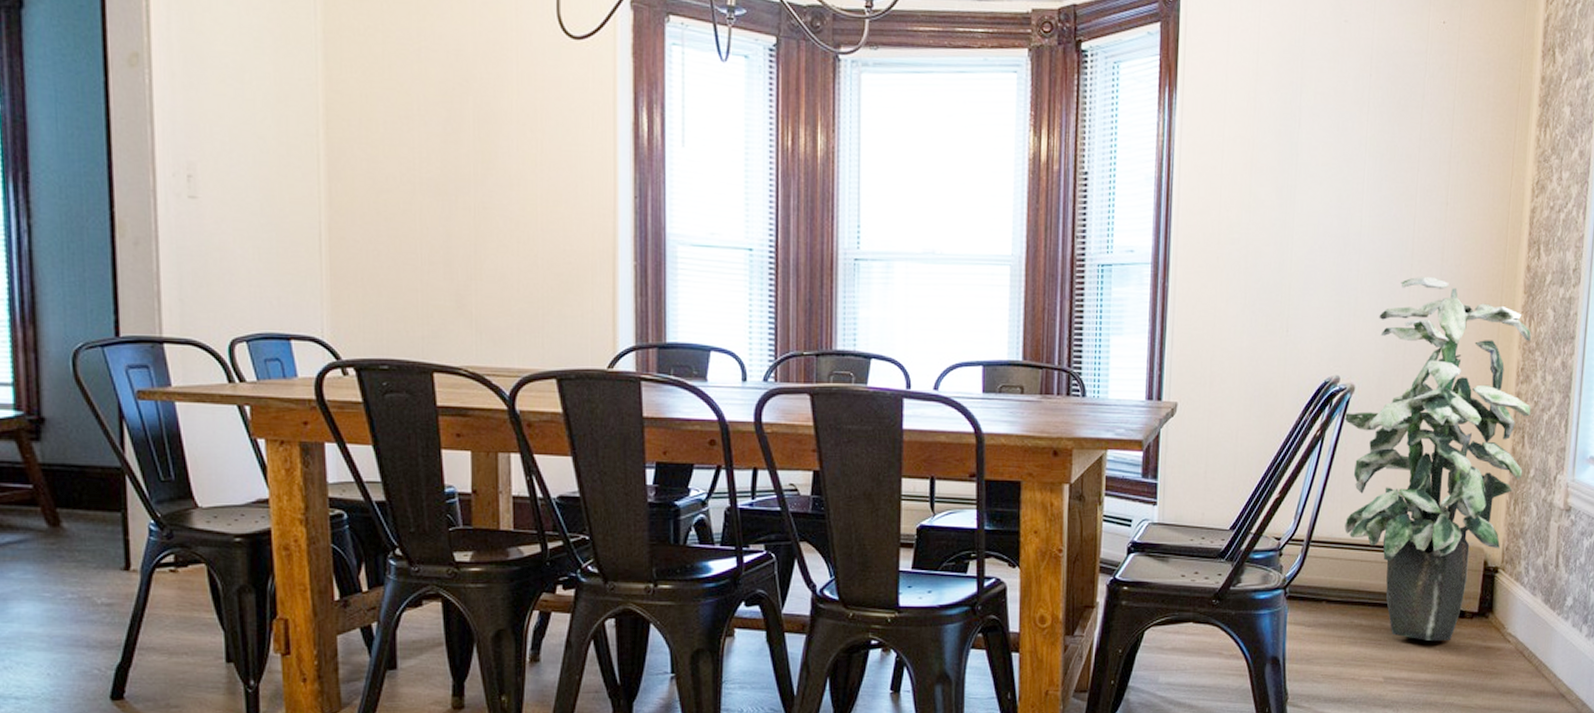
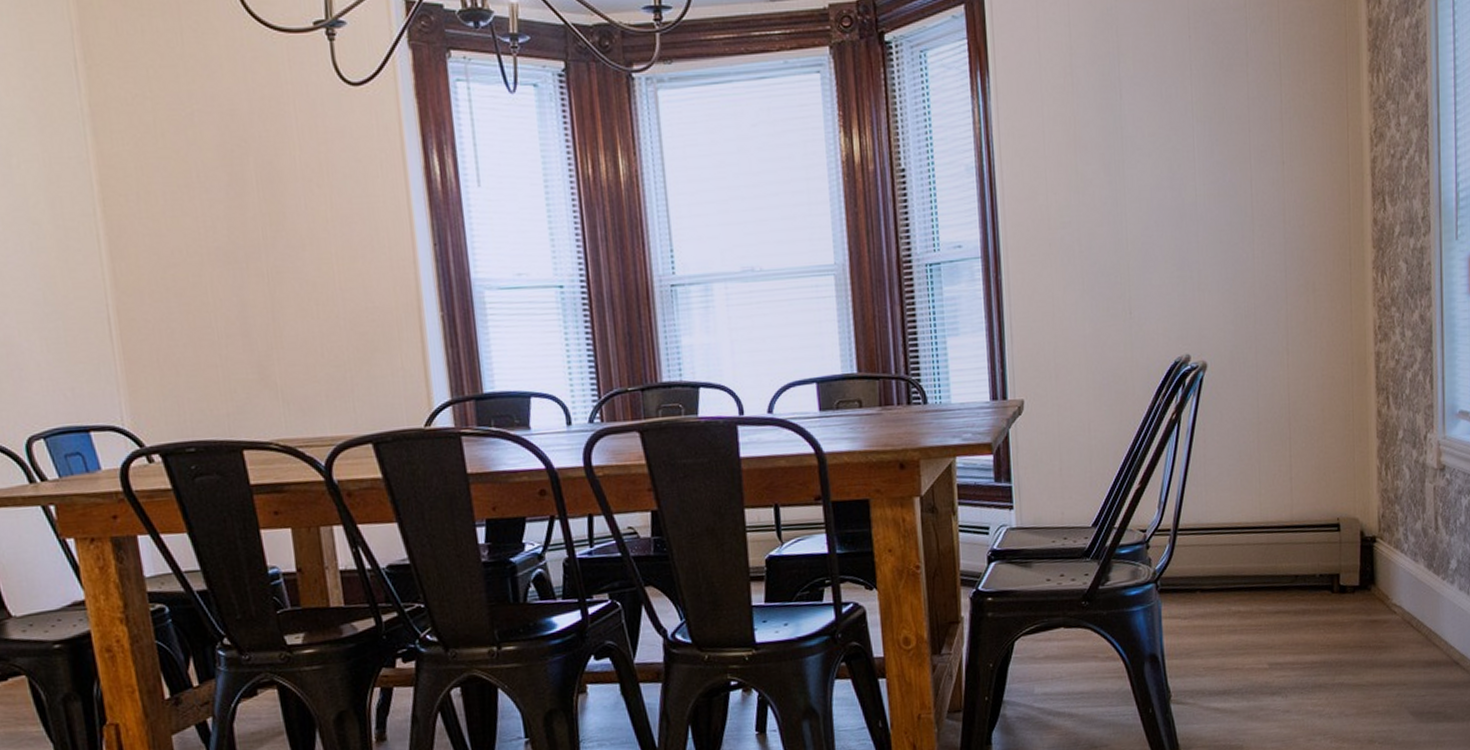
indoor plant: present [1343,277,1532,642] -> none [1198,241,1393,621]

